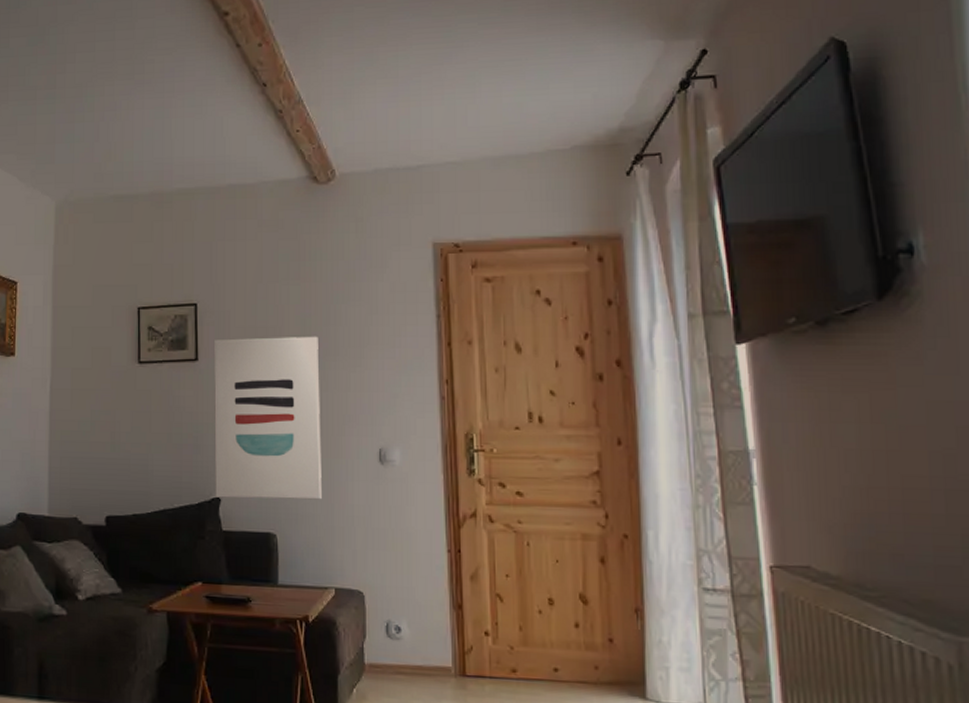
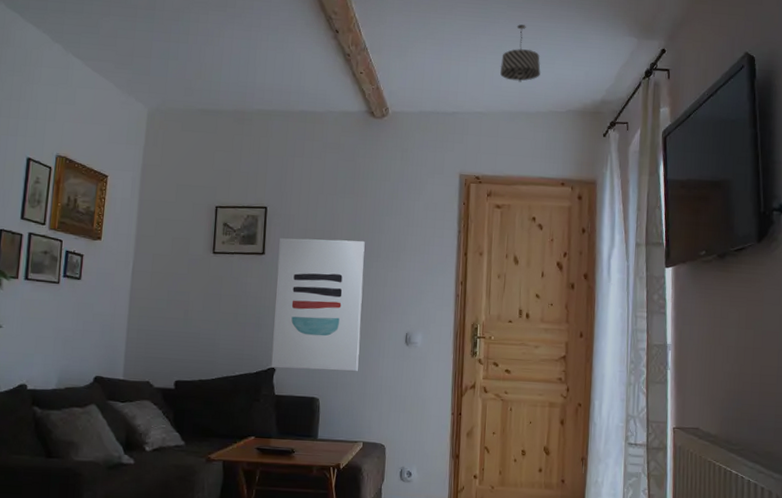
pendant light: none [475,44,530,118] -> present [500,24,541,82]

